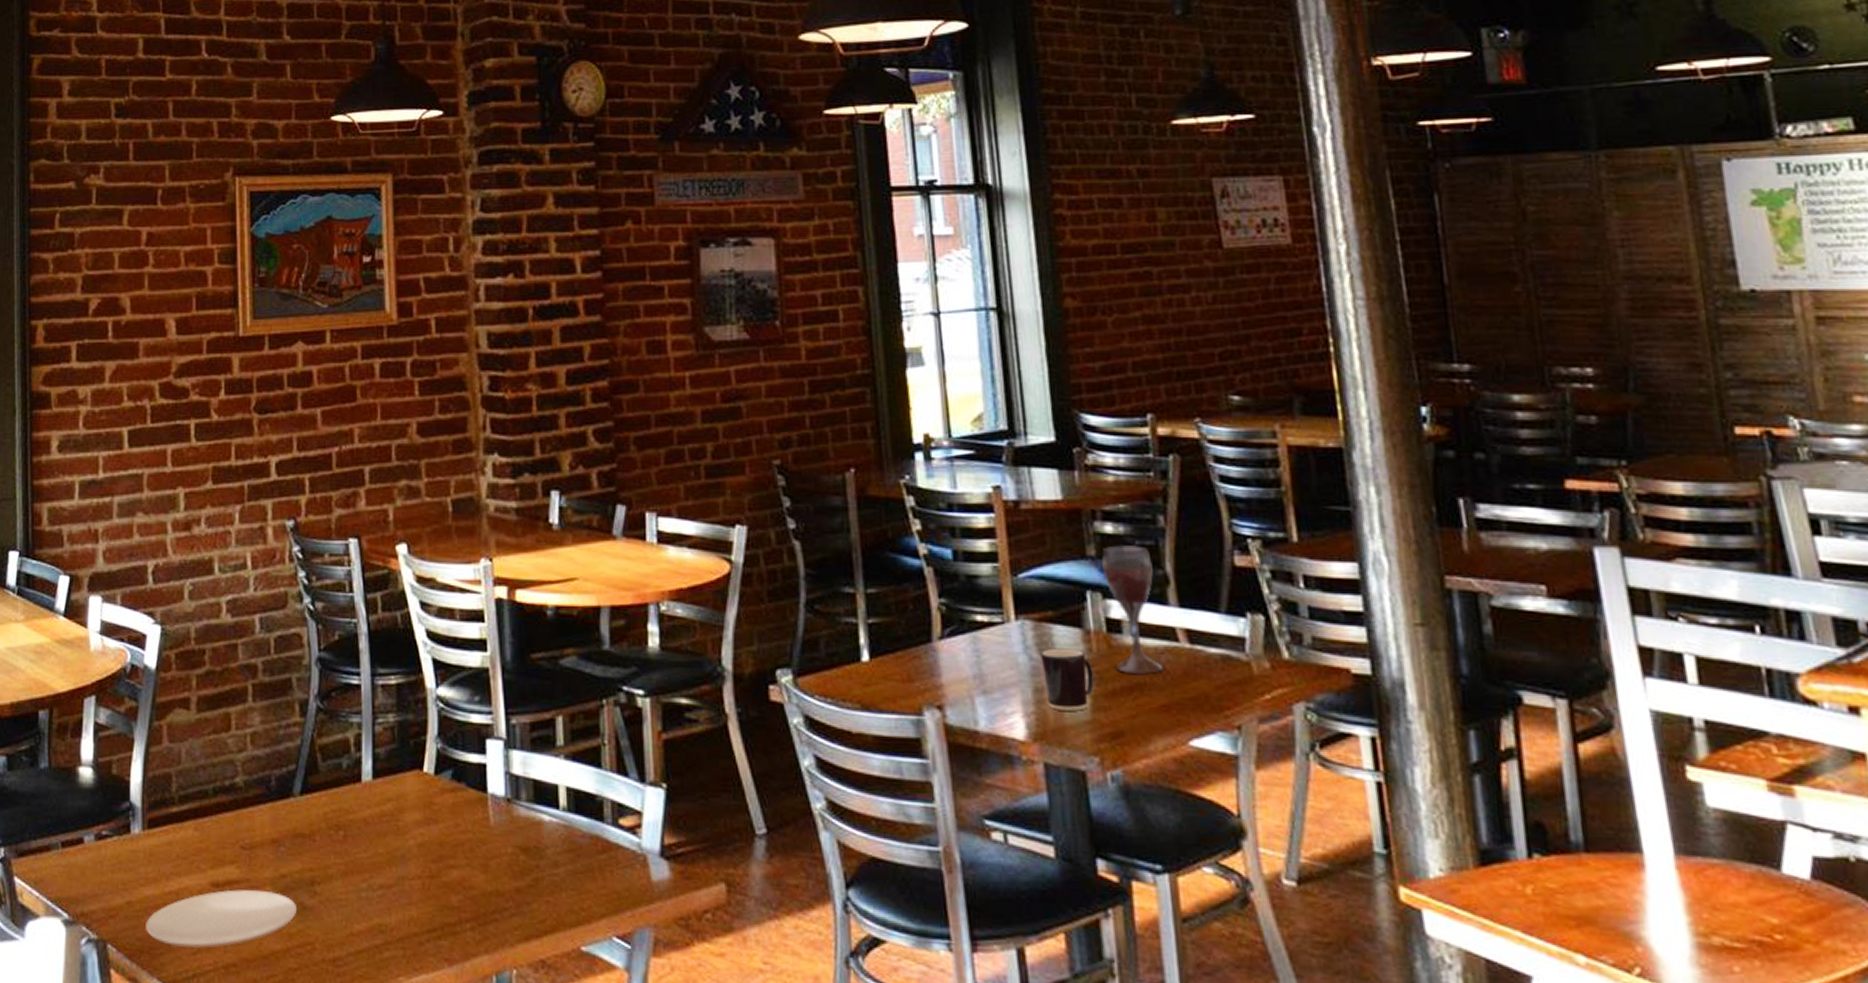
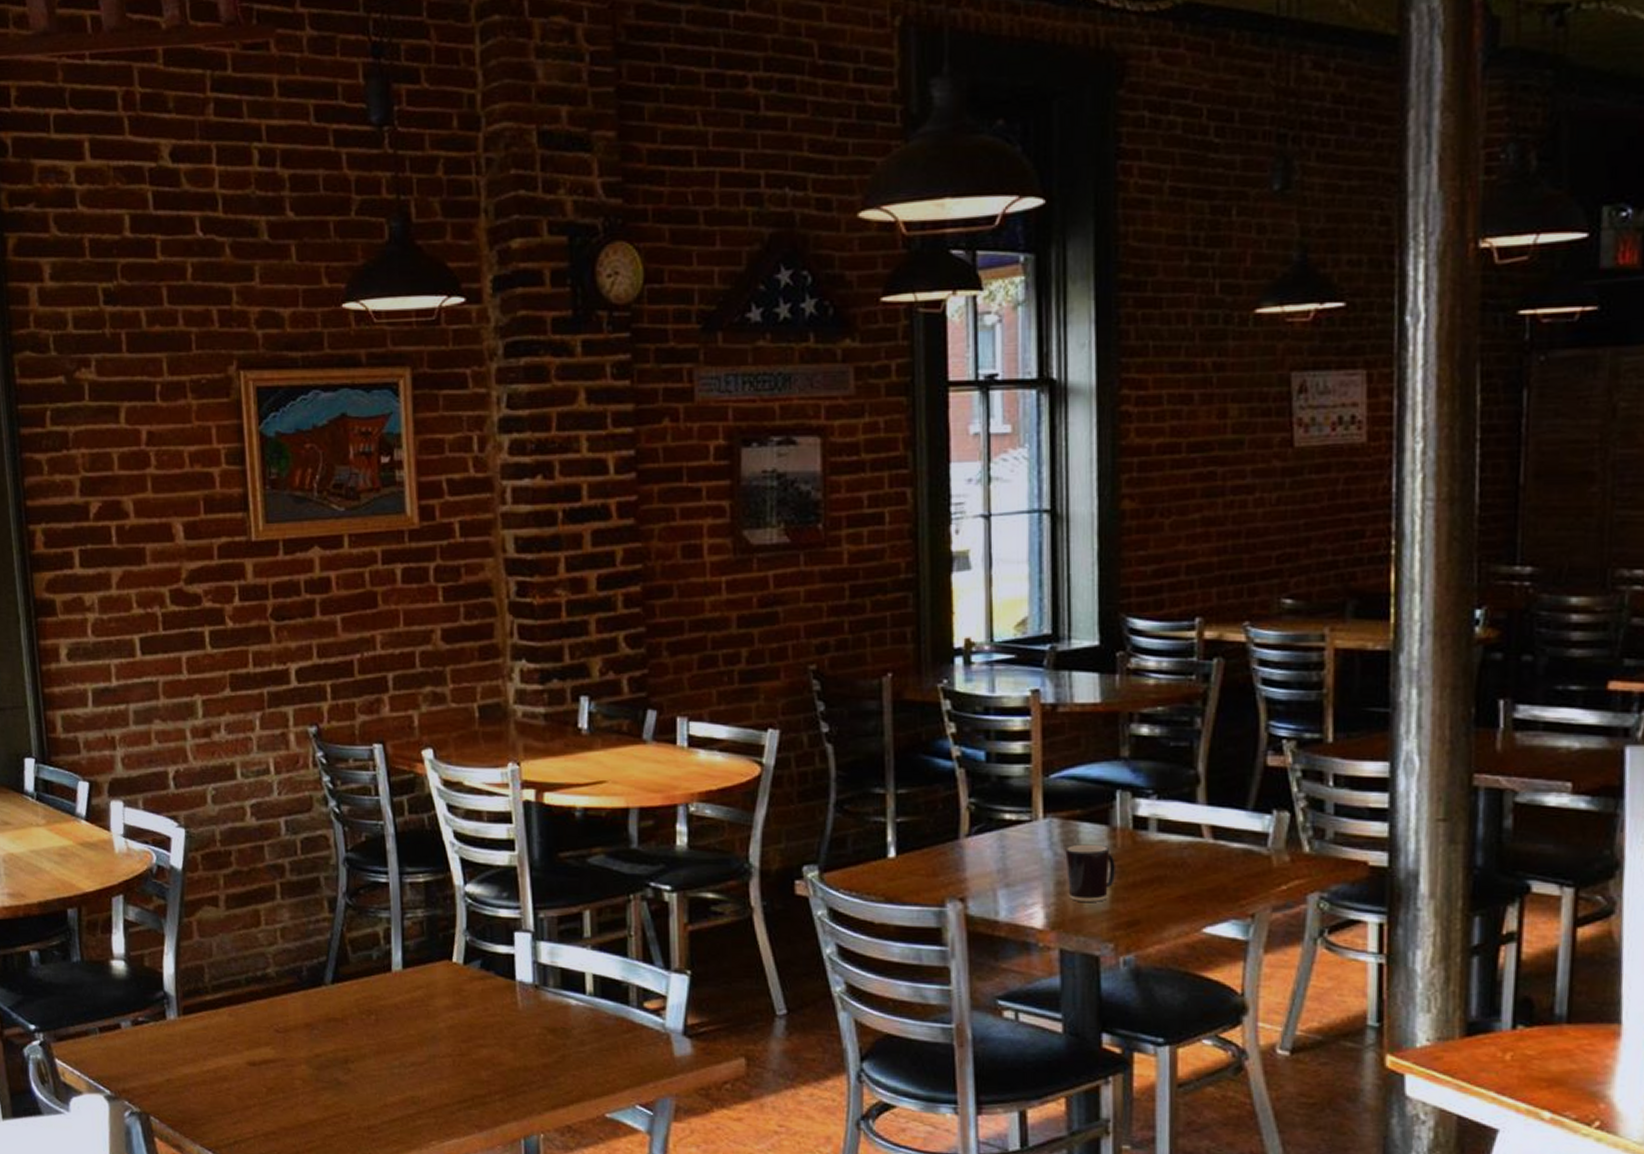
plate: present [146,889,298,948] -> none [186,1067,333,1119]
cup: present [1102,545,1164,675] -> none [1135,746,1186,869]

